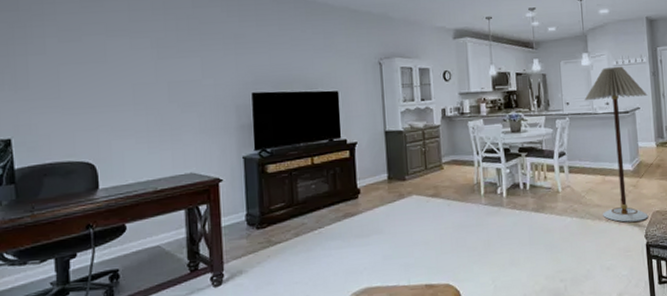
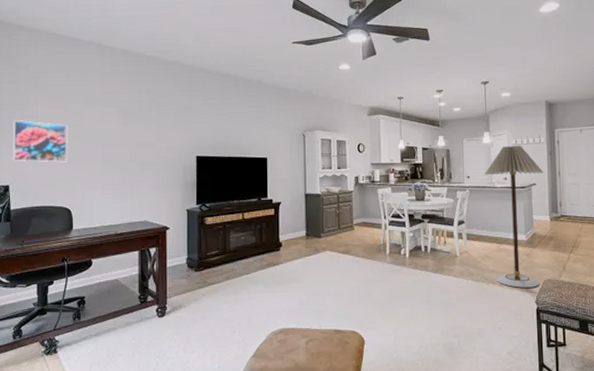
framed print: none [13,57,88,109] -> present [12,119,68,163]

